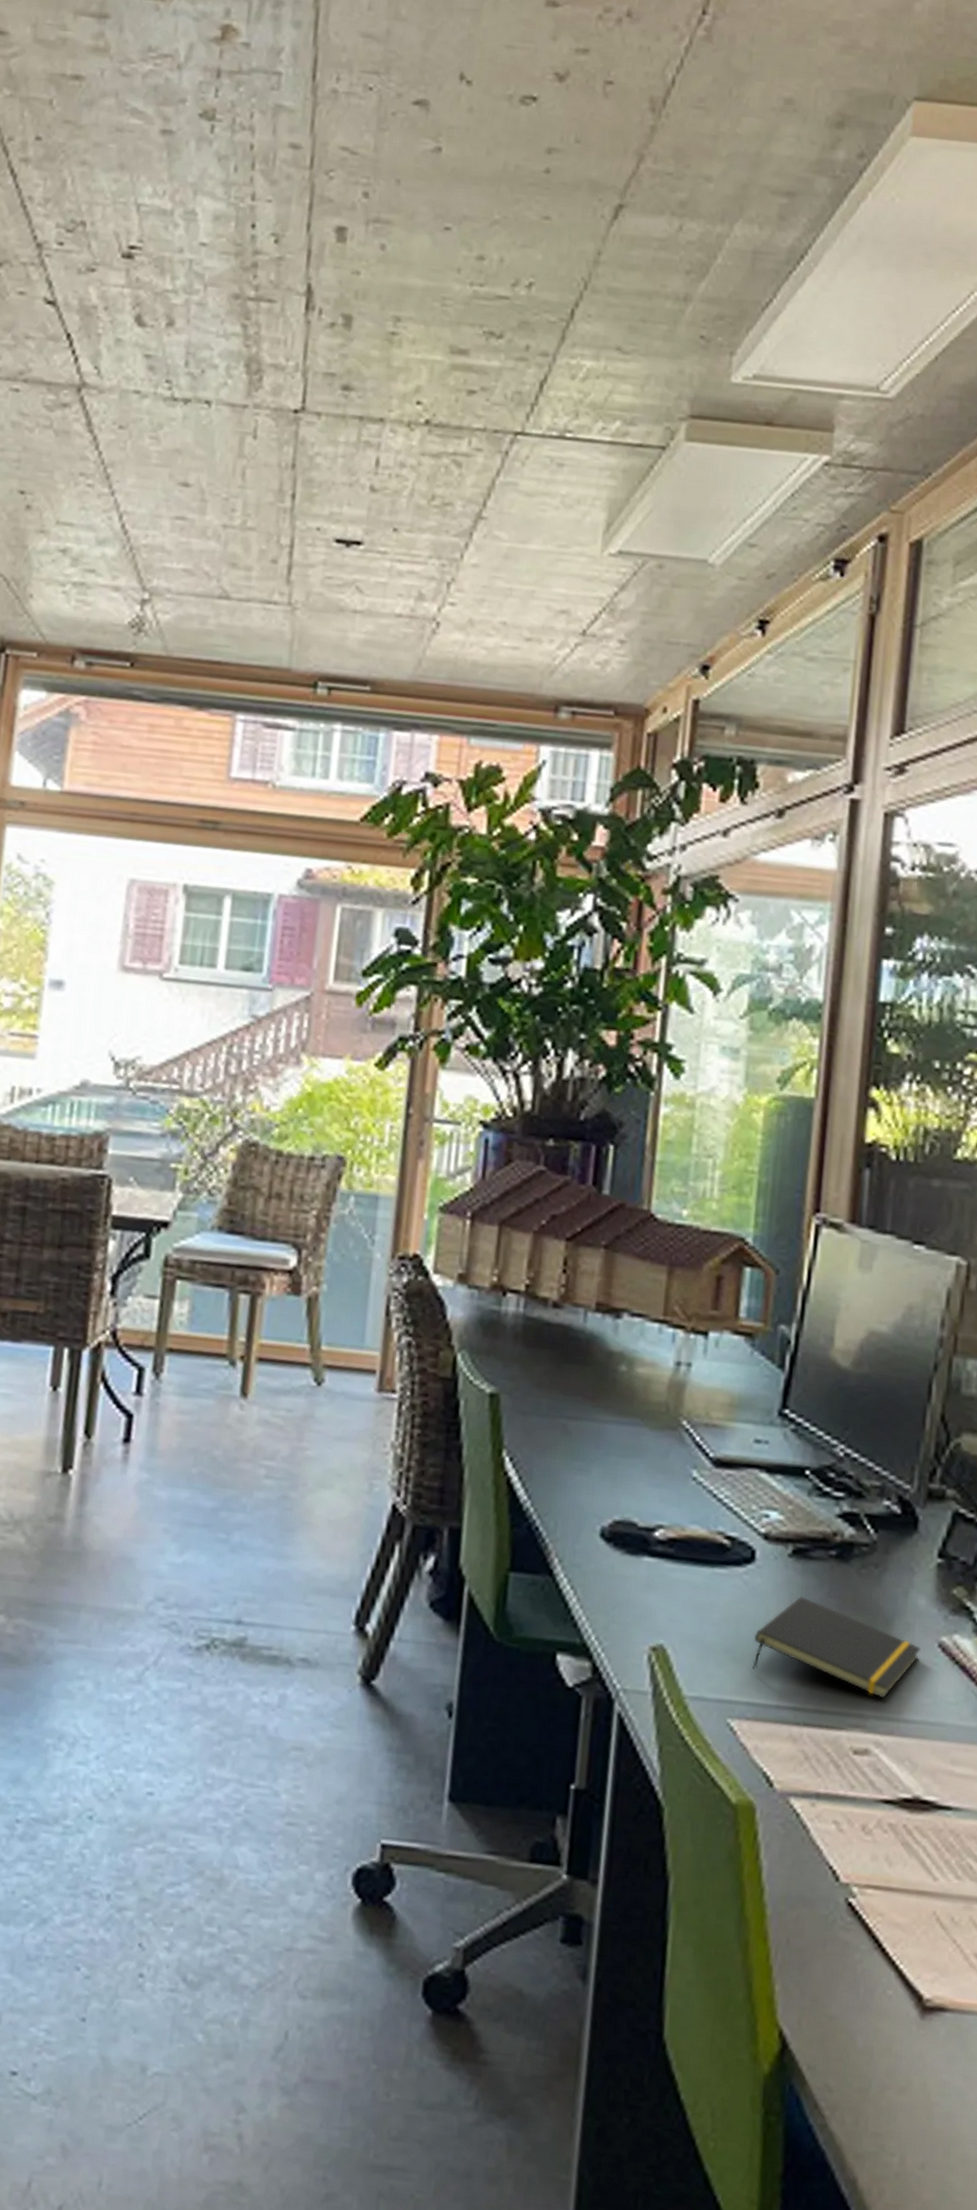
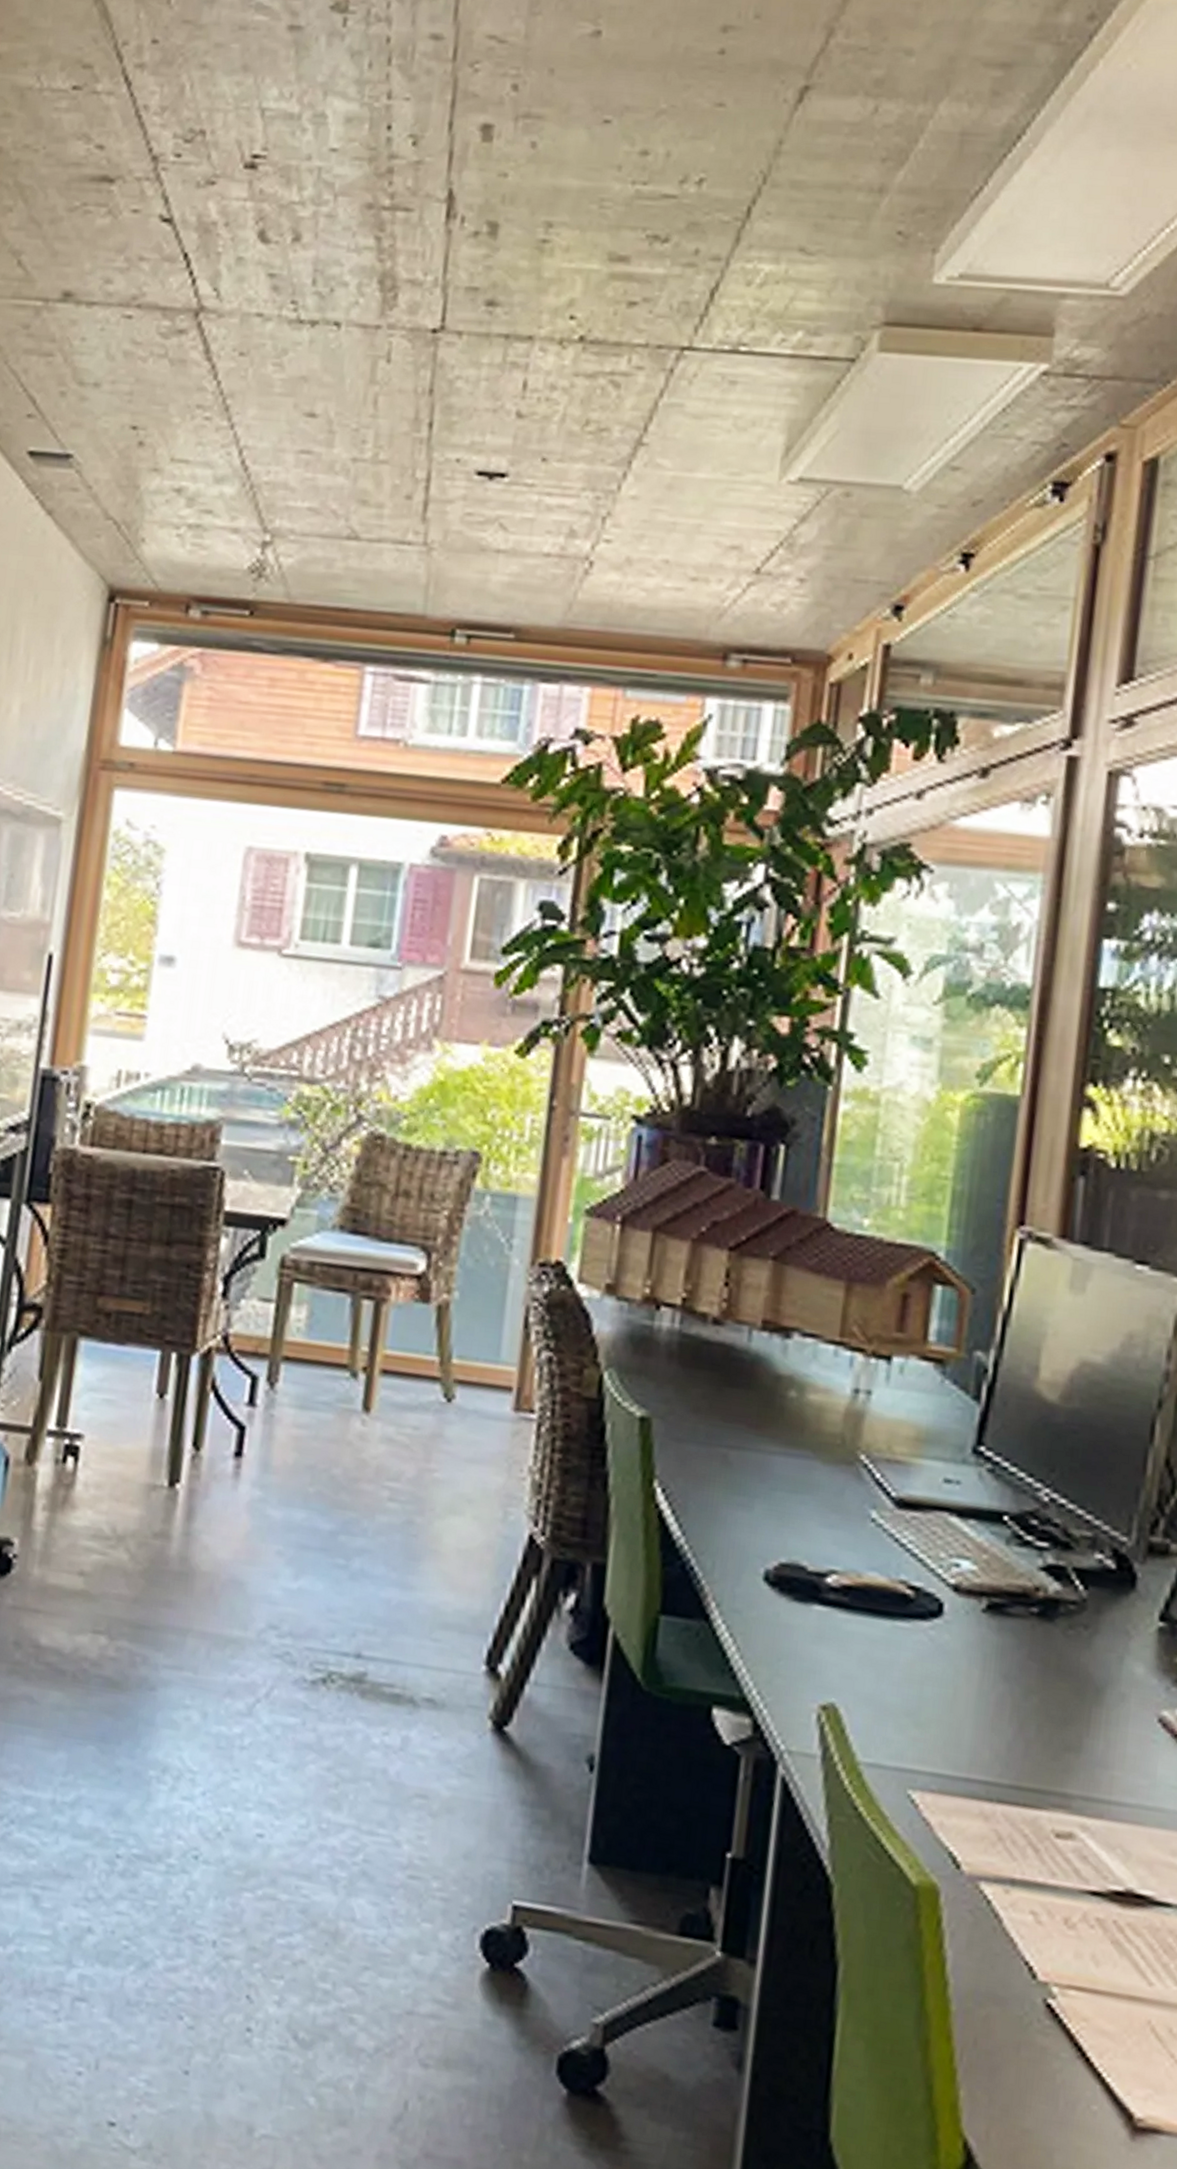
notepad: present [752,1595,921,1699] -> none [938,1656,1137,1777]

